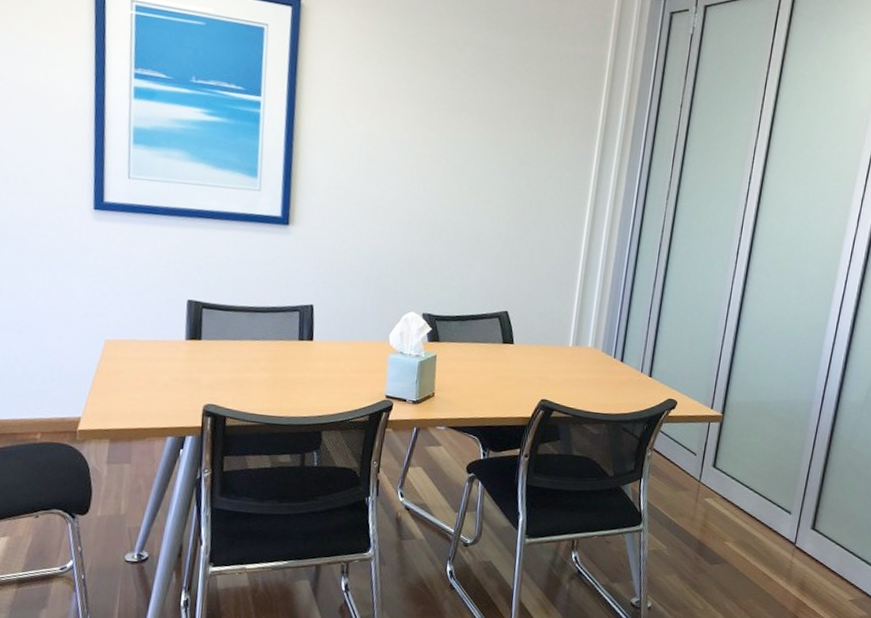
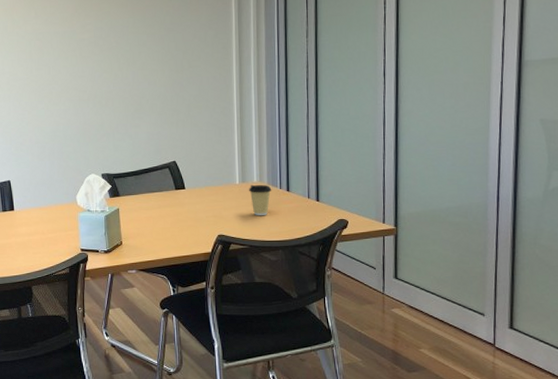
coffee cup: none [581,349,606,385] -> present [249,184,272,215]

